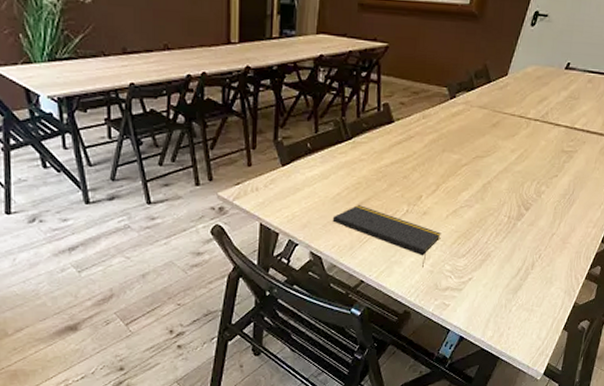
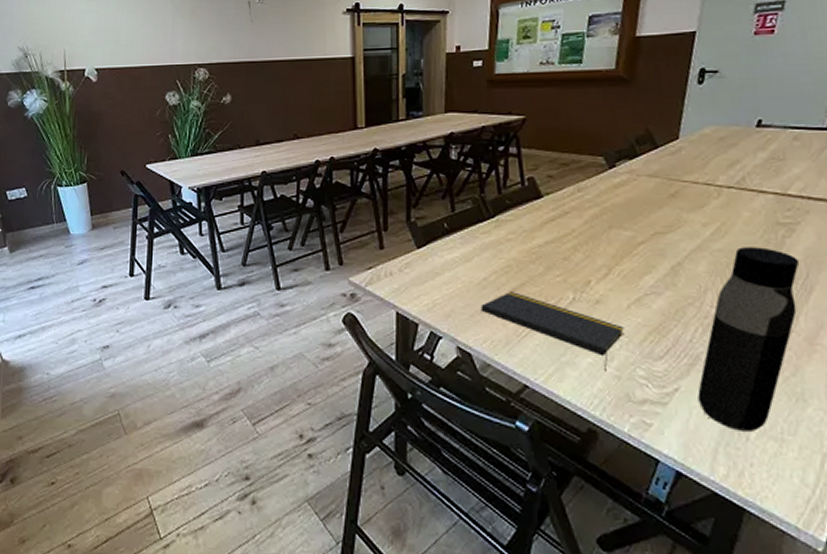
water bottle: none [483,170,570,306] -> present [697,247,800,431]

